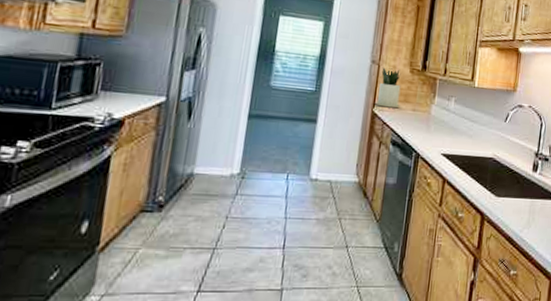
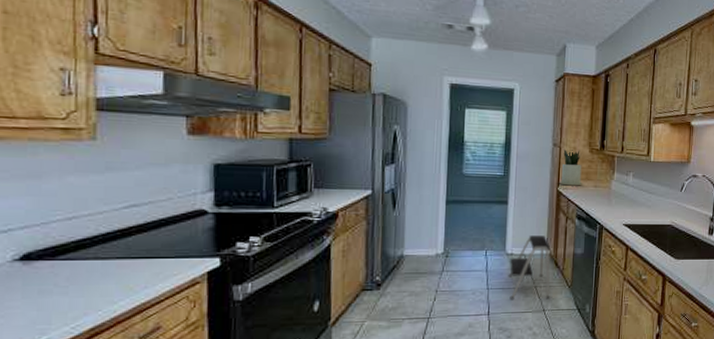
step stool: none [309,160,360,235] -> present [508,235,550,301]

